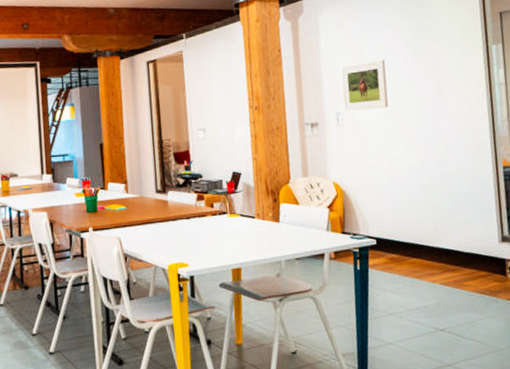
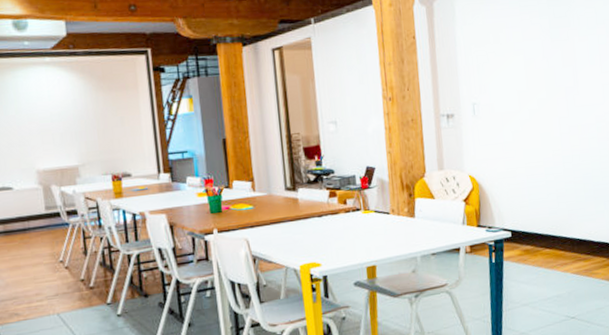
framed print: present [340,59,388,112] -> none [477,47,524,102]

